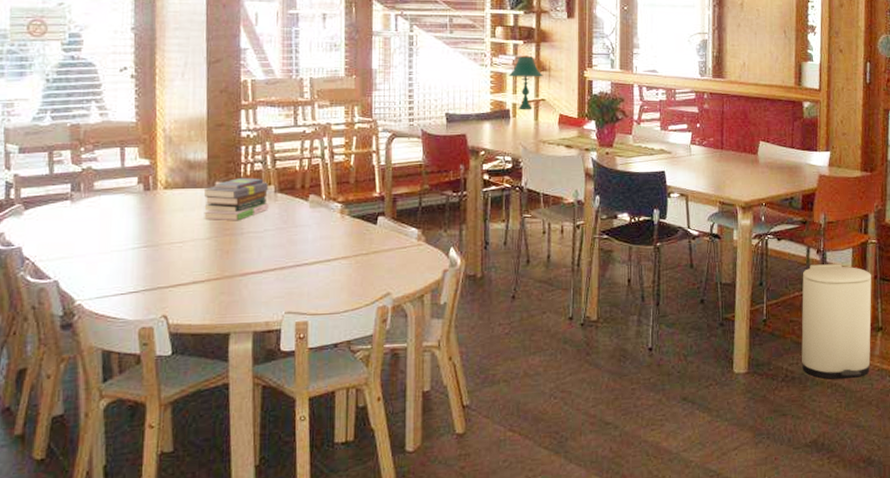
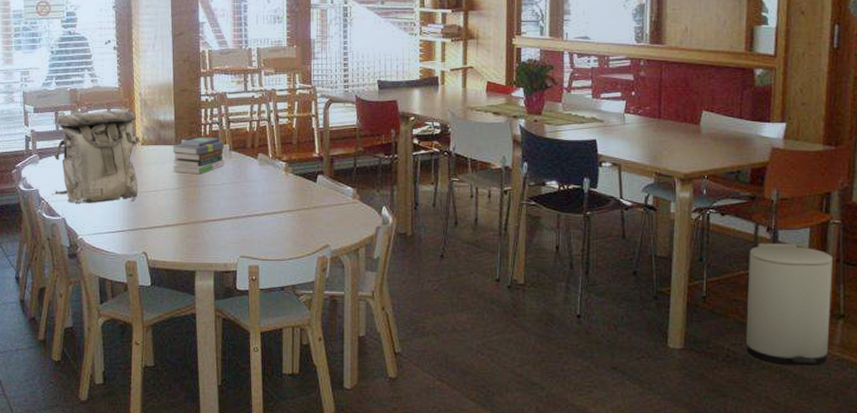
backpack: none [40,146,161,262] -> present [51,108,139,203]
table lamp: present [508,56,544,110] -> none [436,25,472,78]

